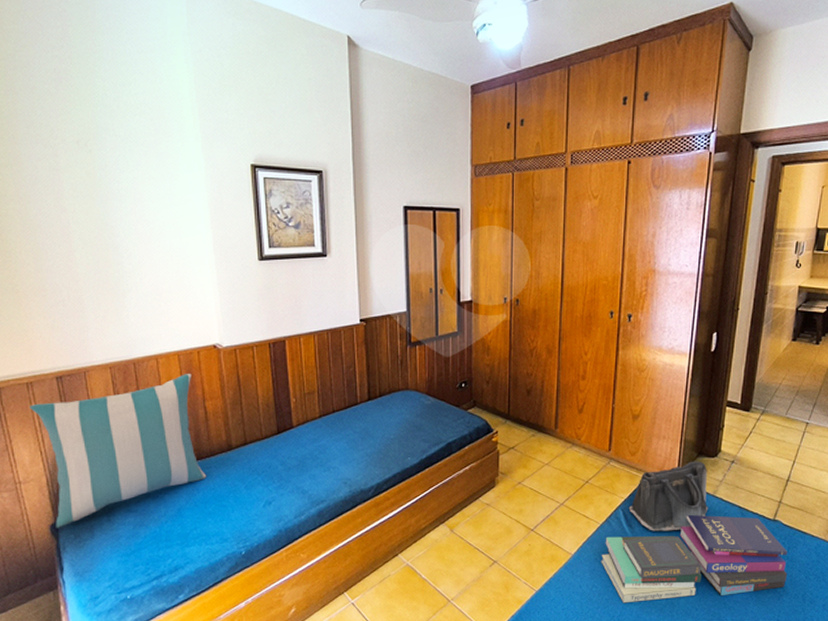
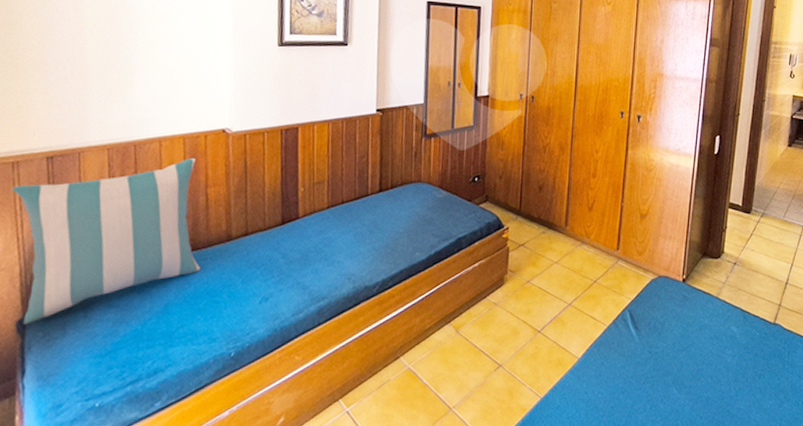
books: present [601,535,702,603] -> none [607,338,706,411]
saddlebag: present [628,461,708,531] -> none [635,262,712,334]
books: present [679,514,788,596] -> none [684,316,788,404]

